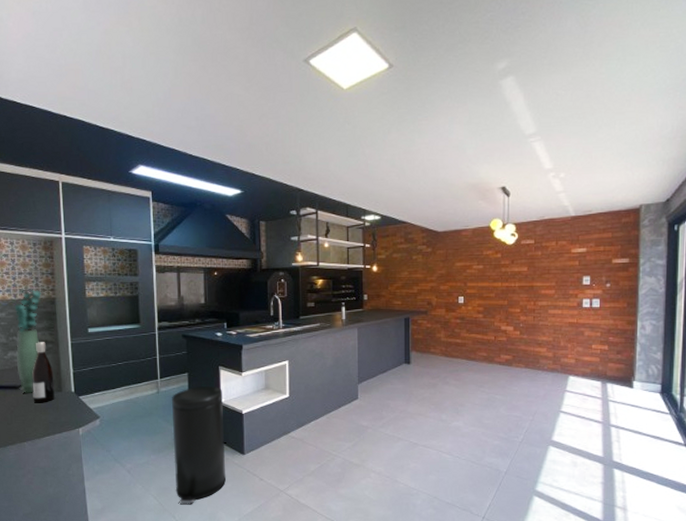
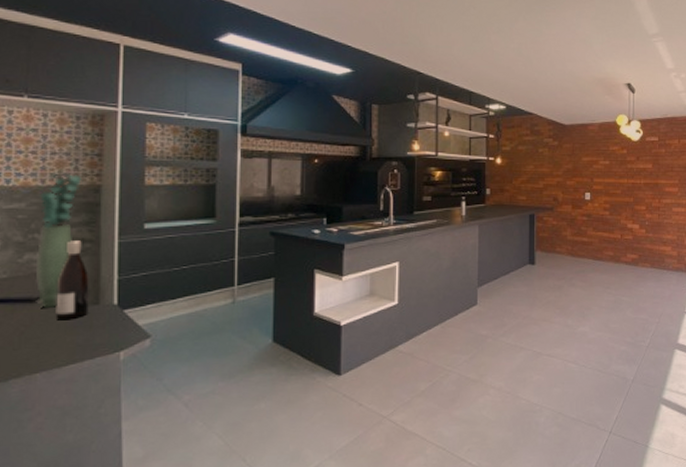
pedal bin: present [172,386,227,504] -> none [248,293,317,442]

